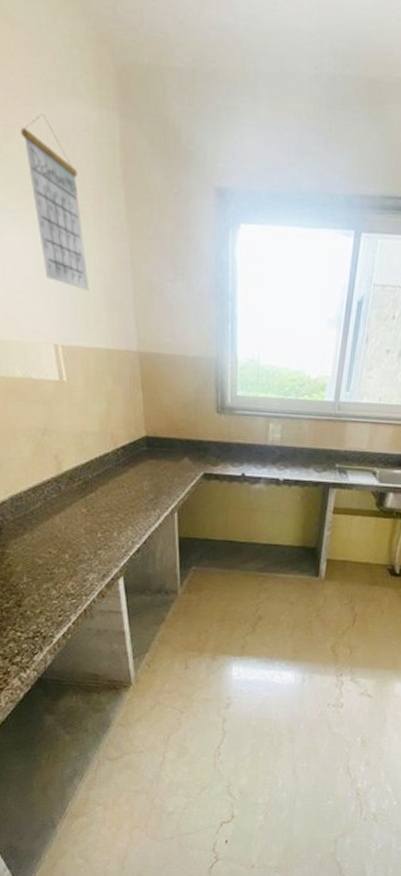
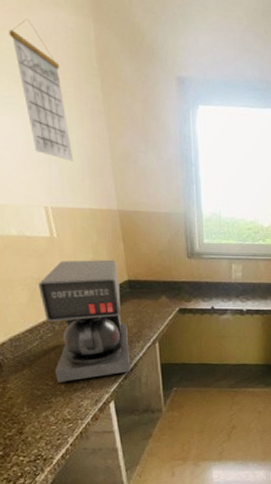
coffee maker: none [43,409,144,552] -> present [38,259,131,383]

